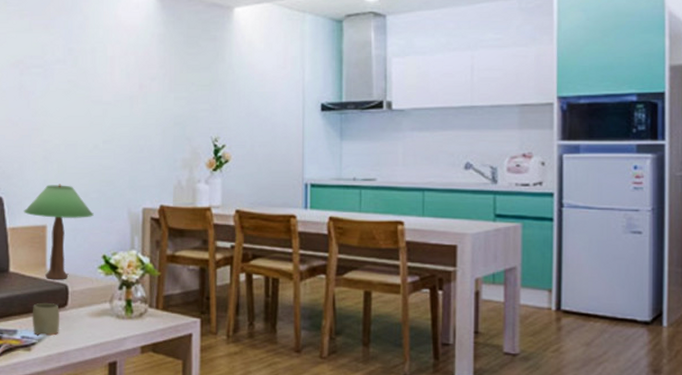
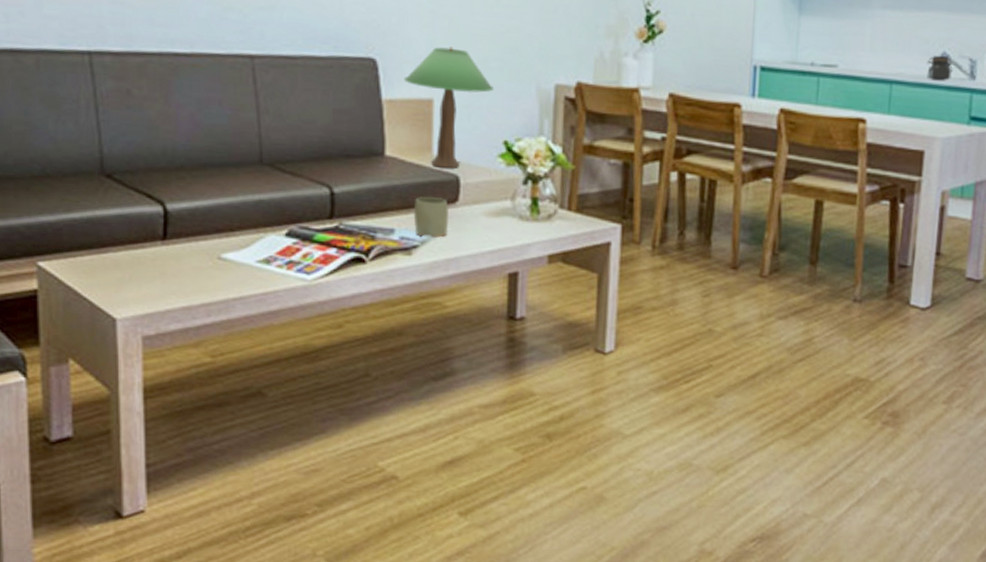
jar: none [453,165,477,187] -> present [927,55,953,82]

